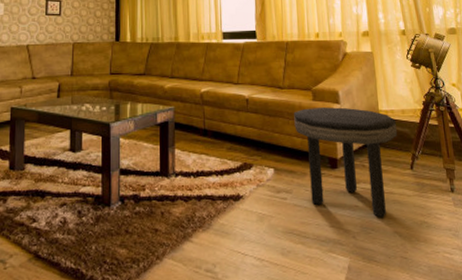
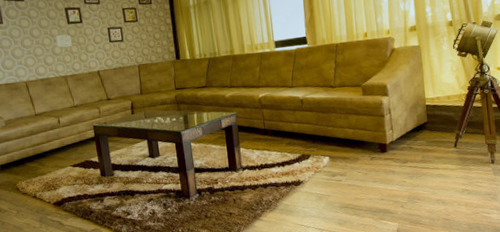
side table: present [294,107,398,217] -> none [345,99,443,189]

